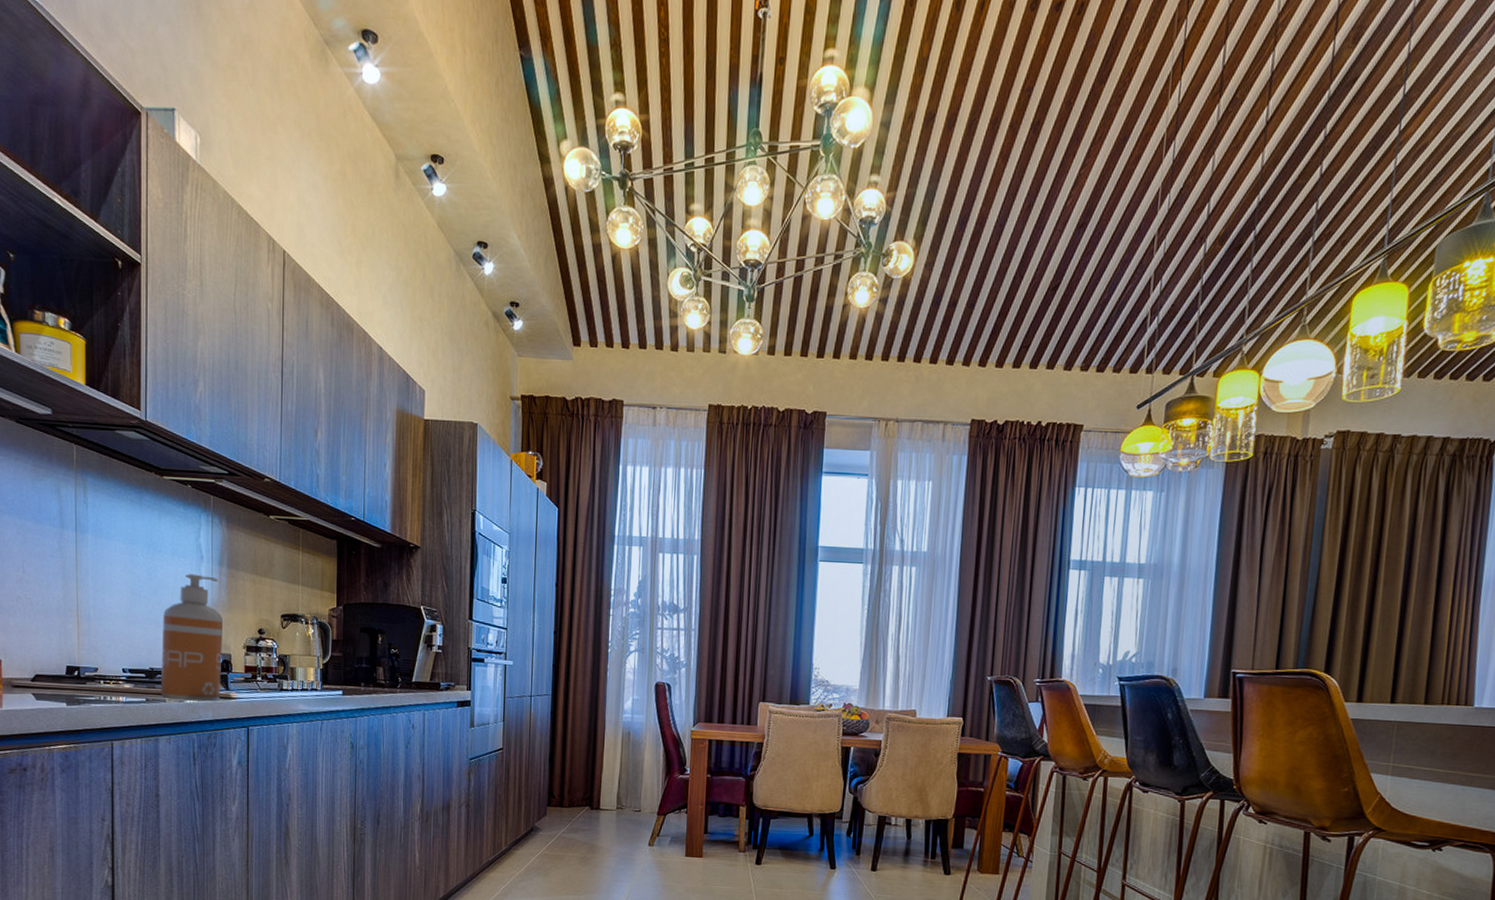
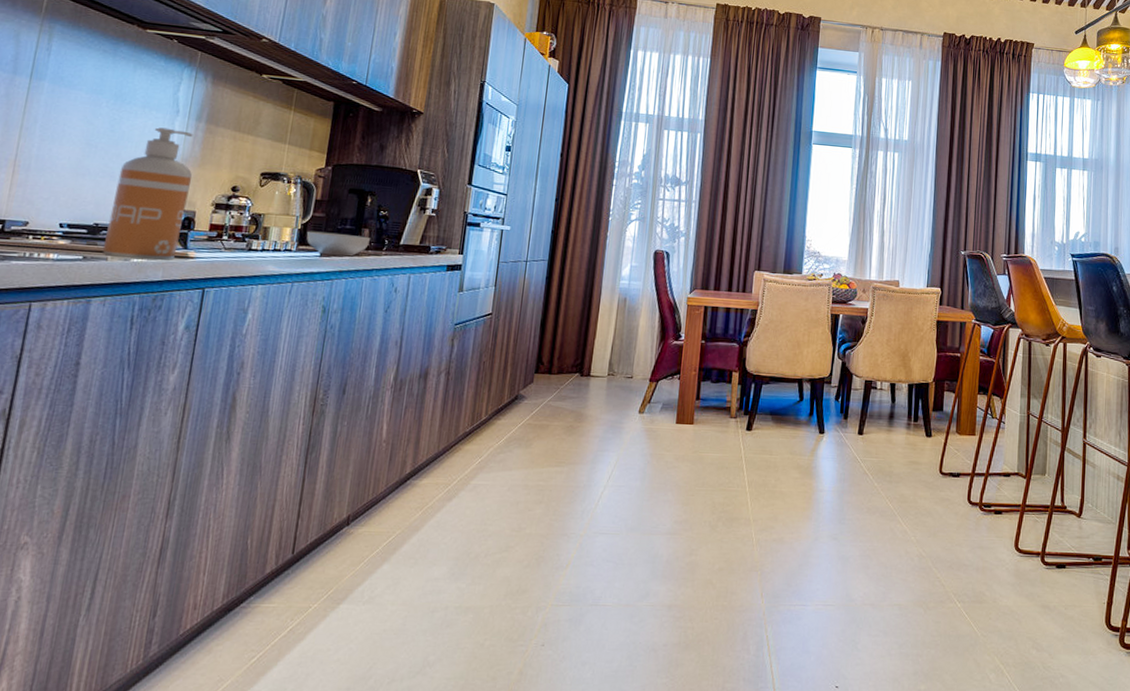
bowl: none [328,670,386,695] -> present [306,231,371,257]

